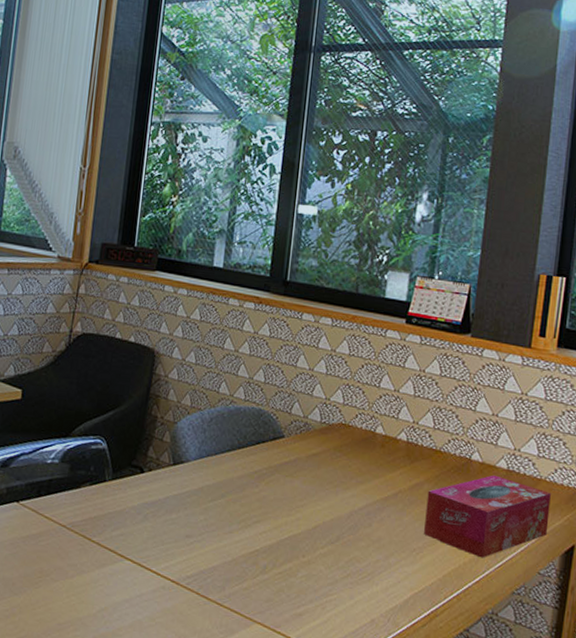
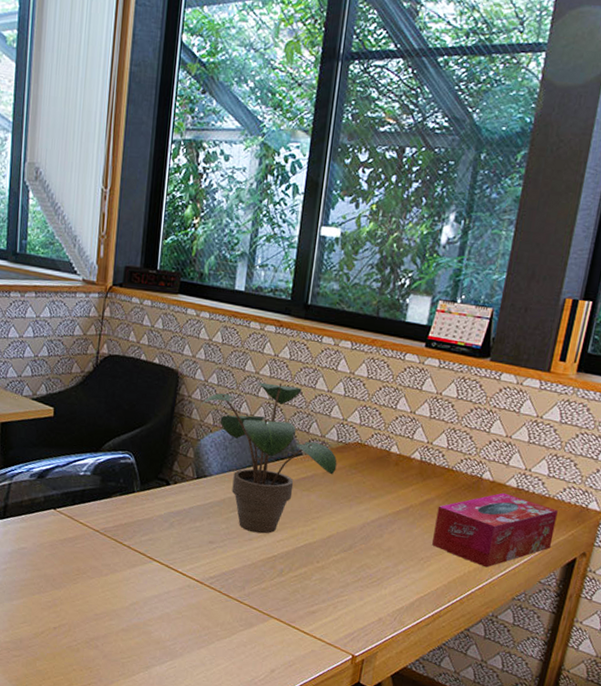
potted plant: none [173,360,321,526] -> present [196,382,337,534]

